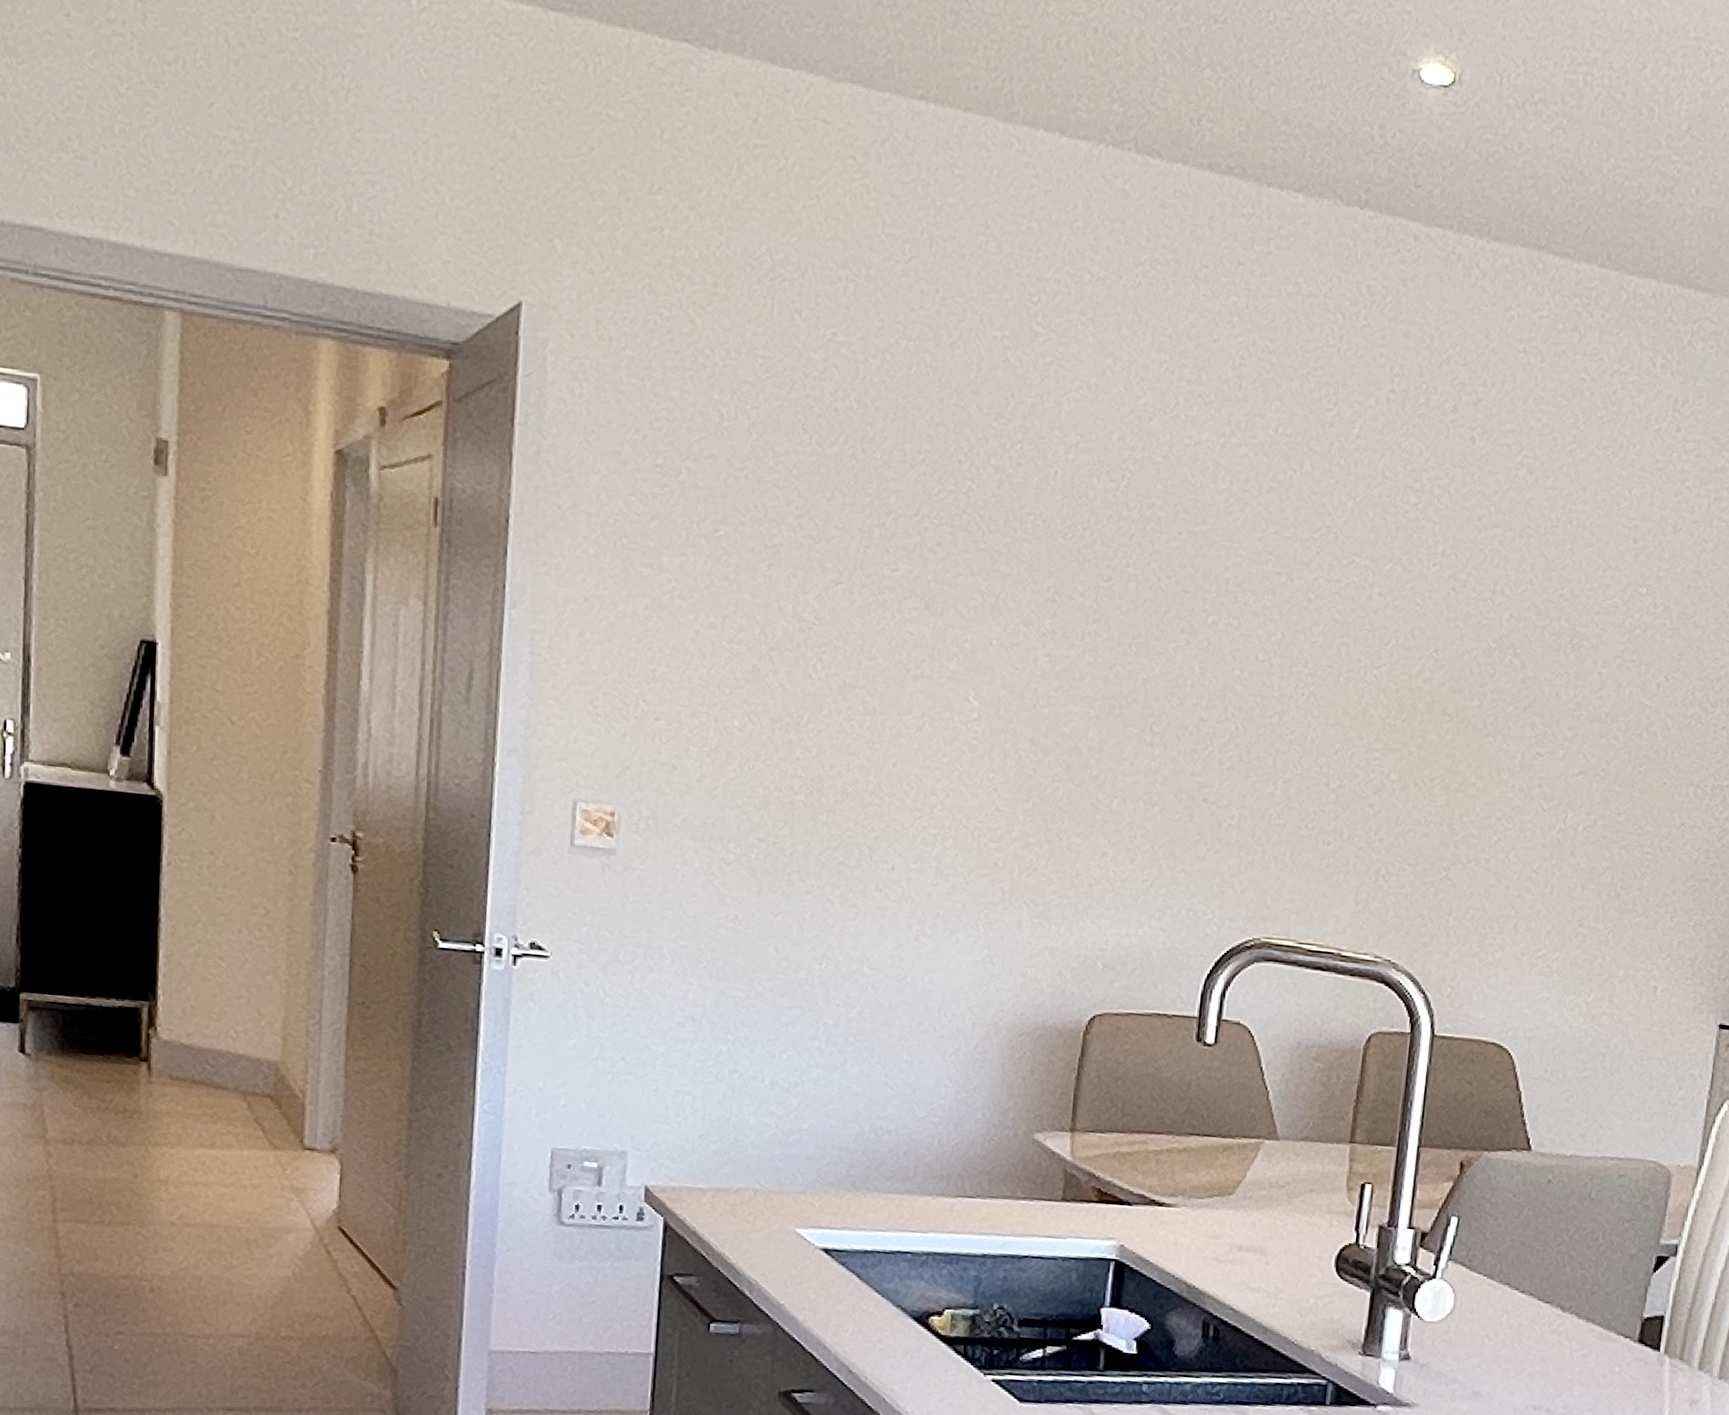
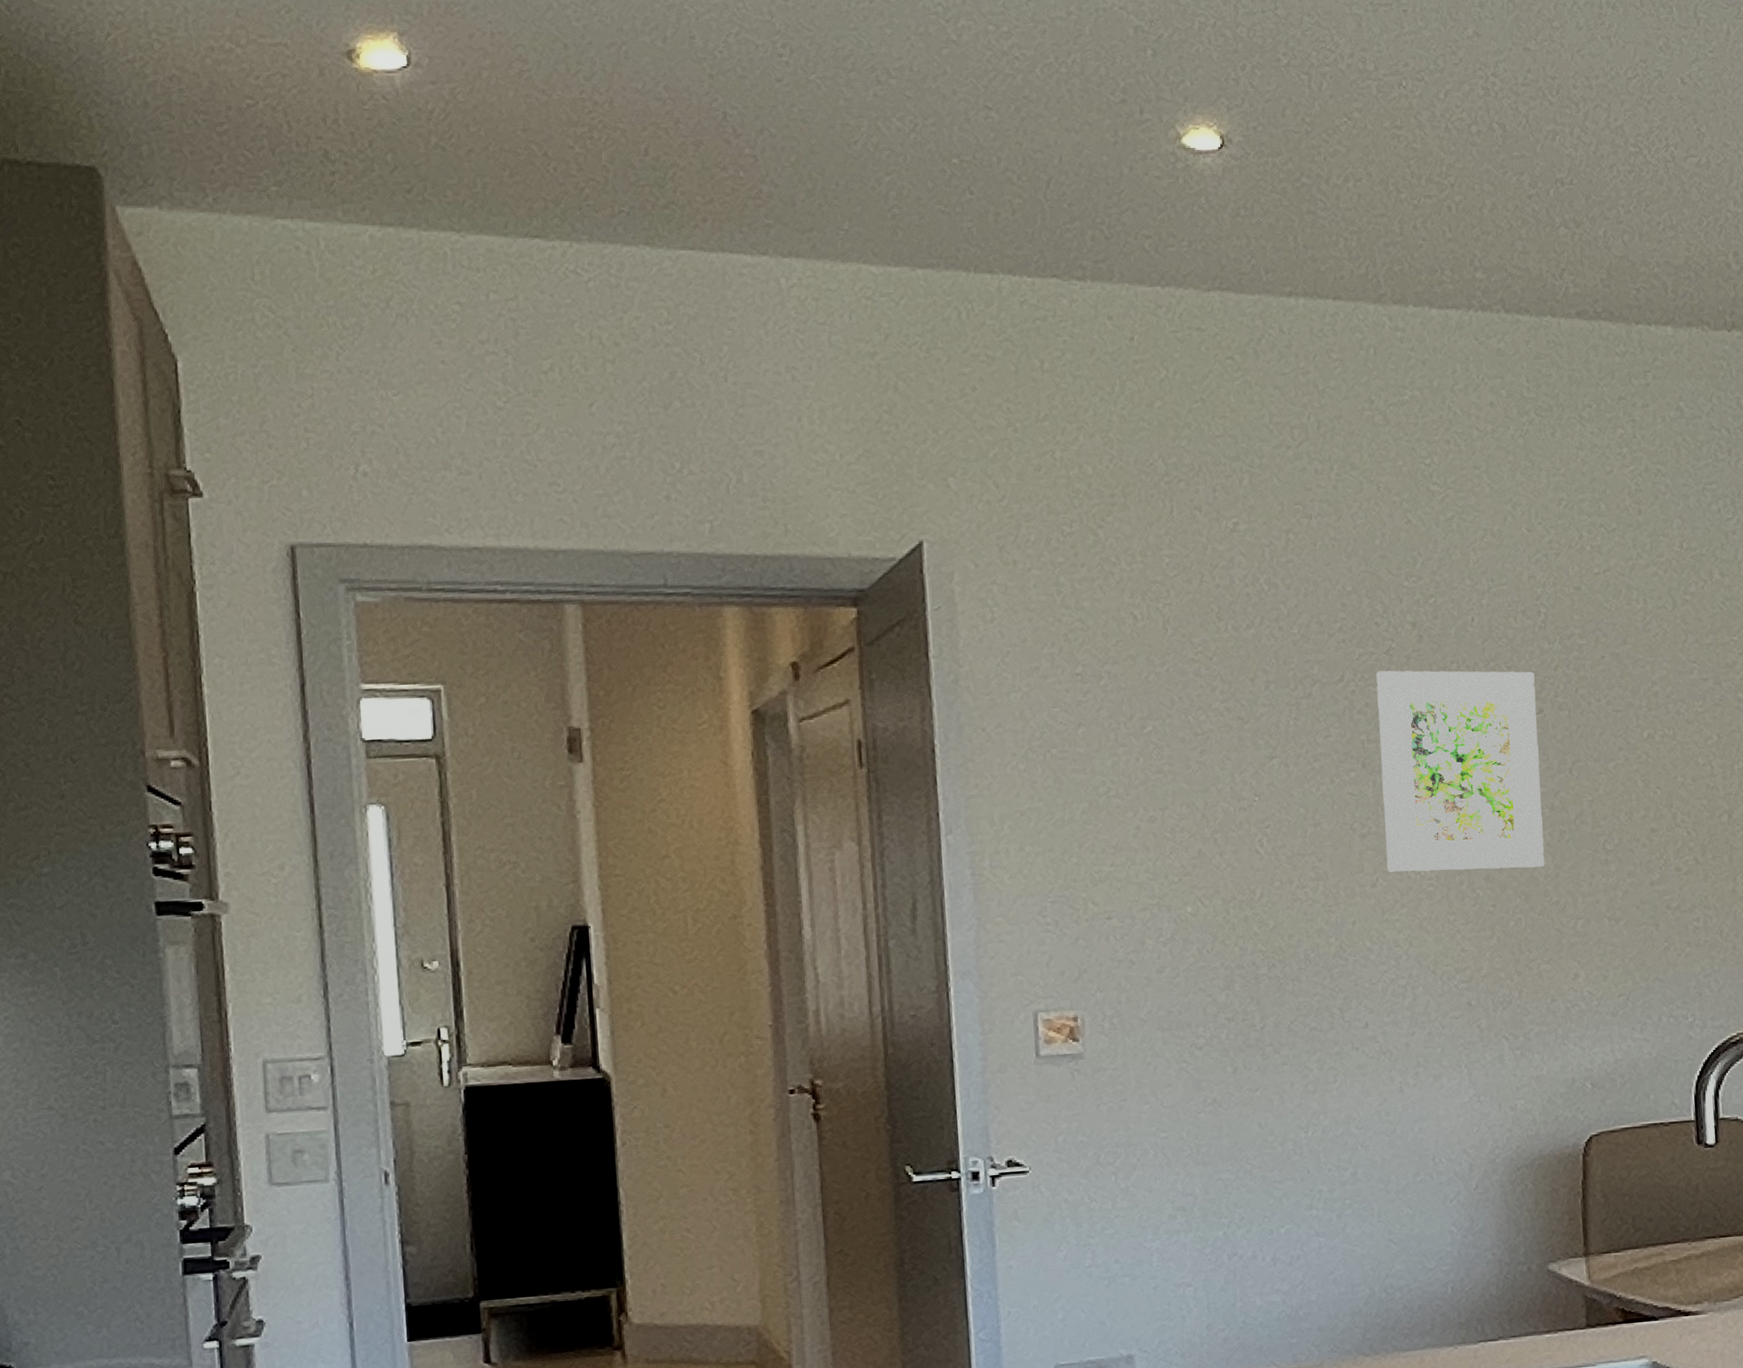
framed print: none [935,511,1109,739] -> present [1376,670,1545,872]

